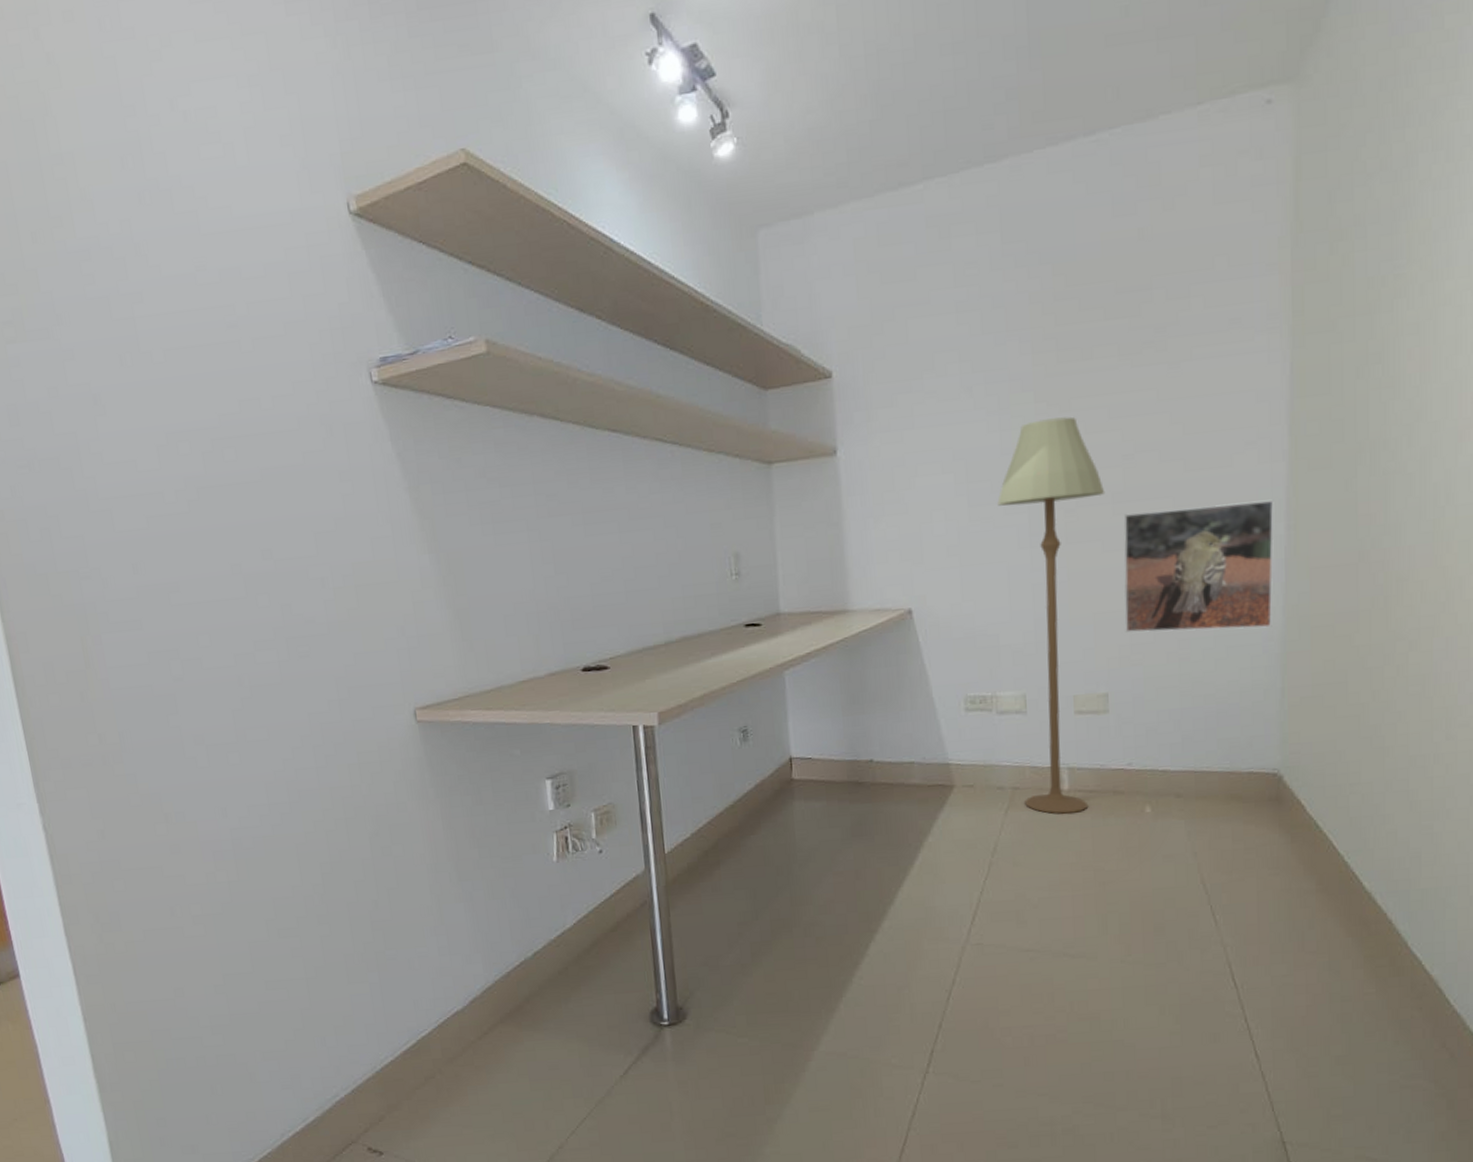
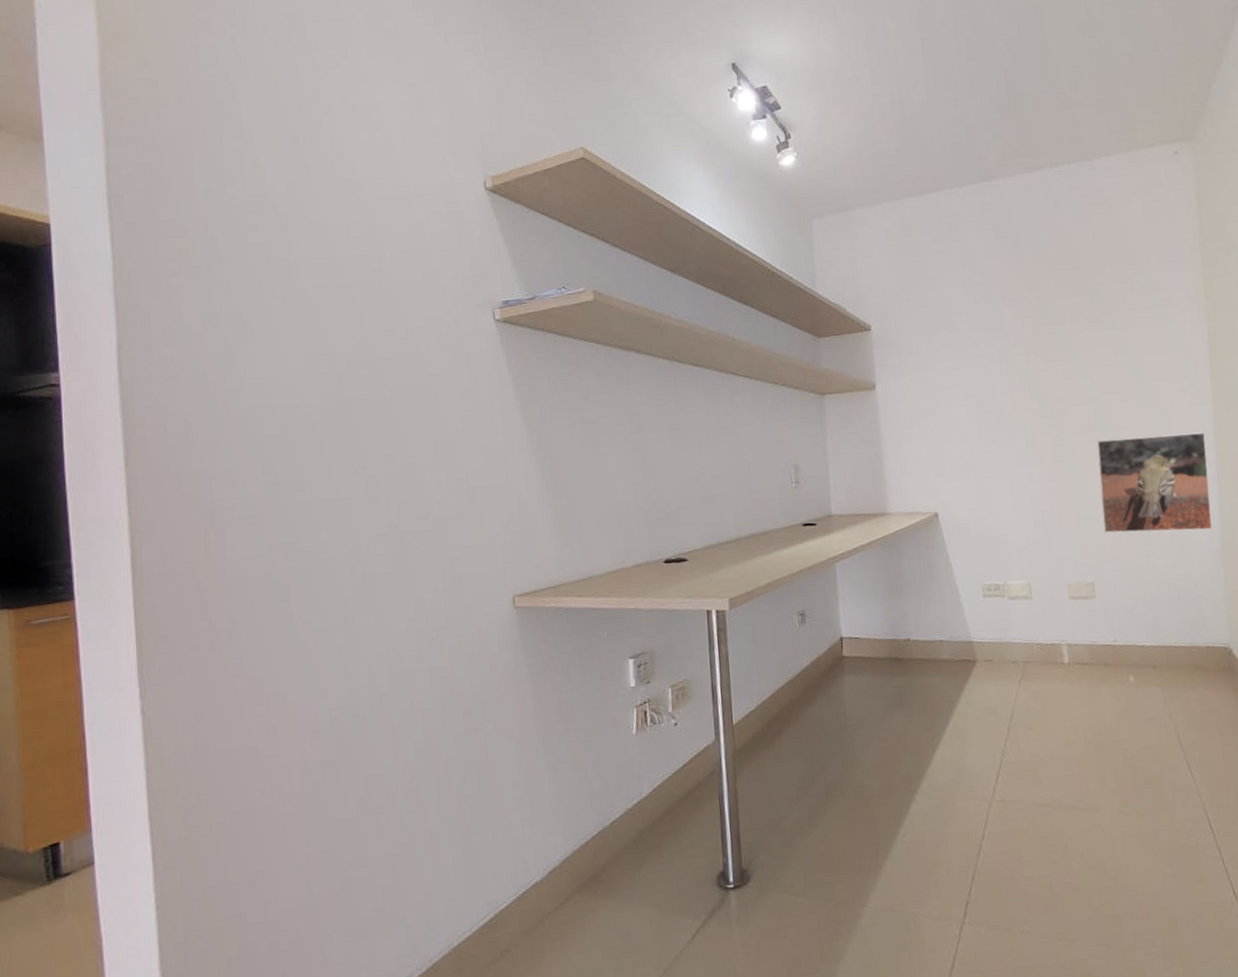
floor lamp: present [997,416,1105,814] -> none [1001,366,1085,684]

